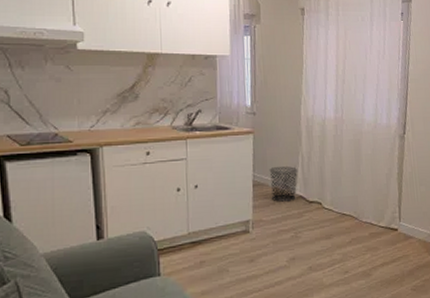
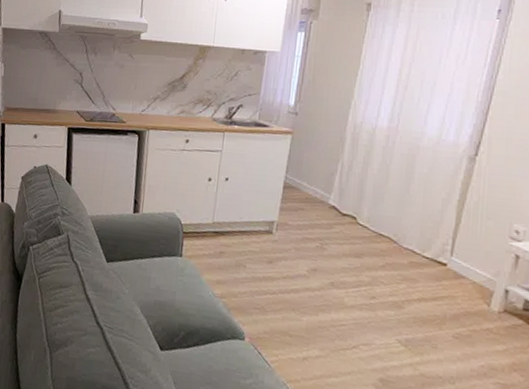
waste bin: present [269,165,298,202] -> none [300,172,336,210]

